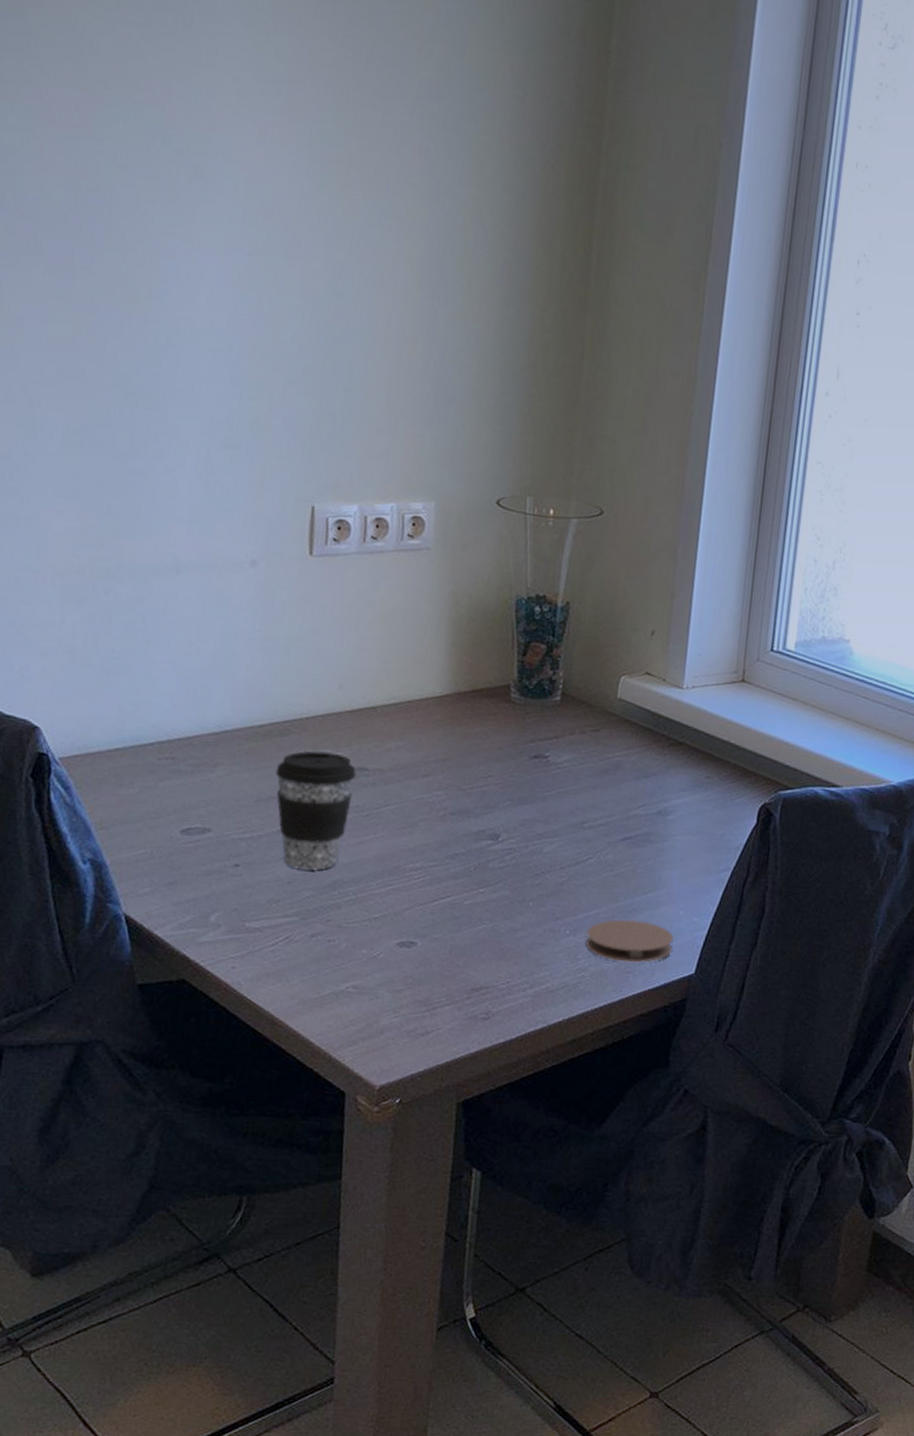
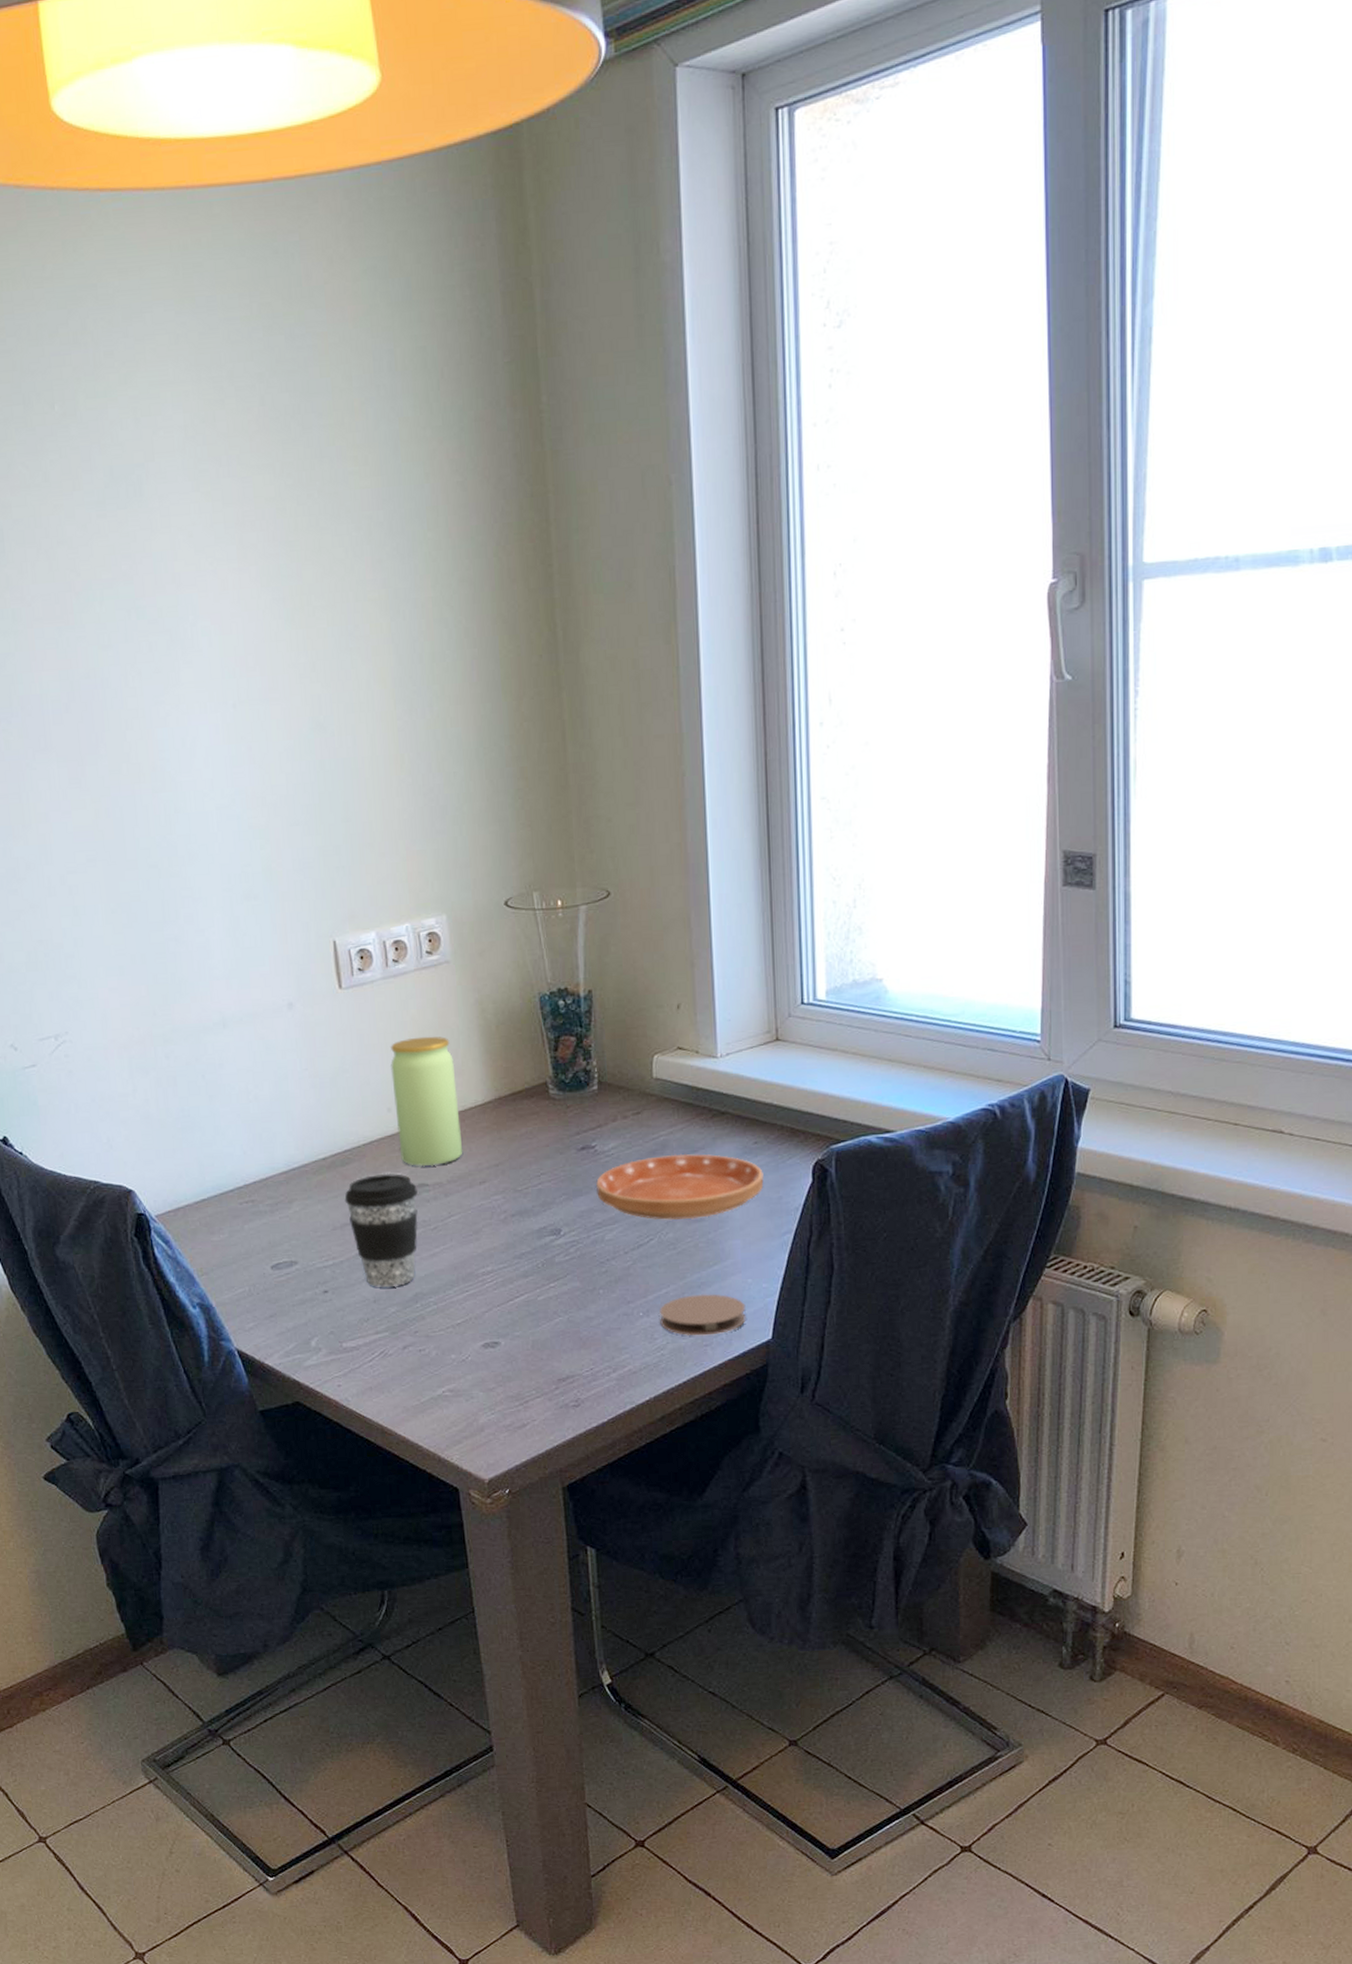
jar: none [344,617,418,751] -> present [391,1036,463,1167]
saucer: none [542,776,711,844] -> present [596,1153,764,1220]

